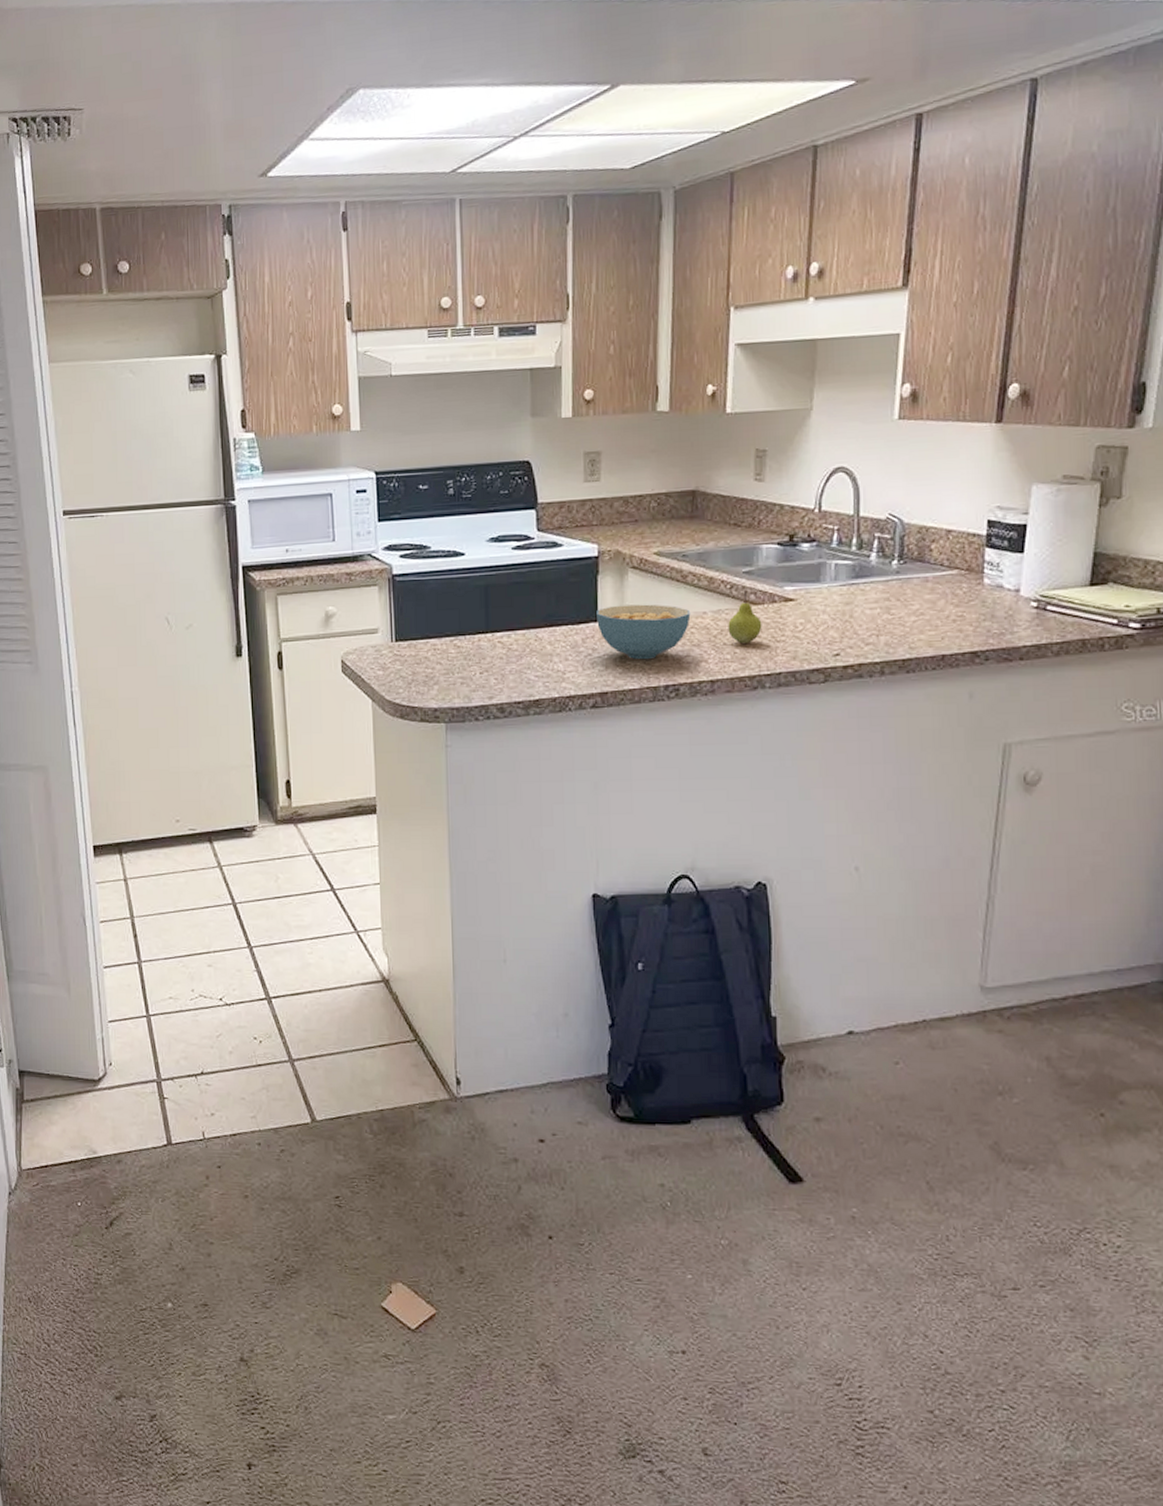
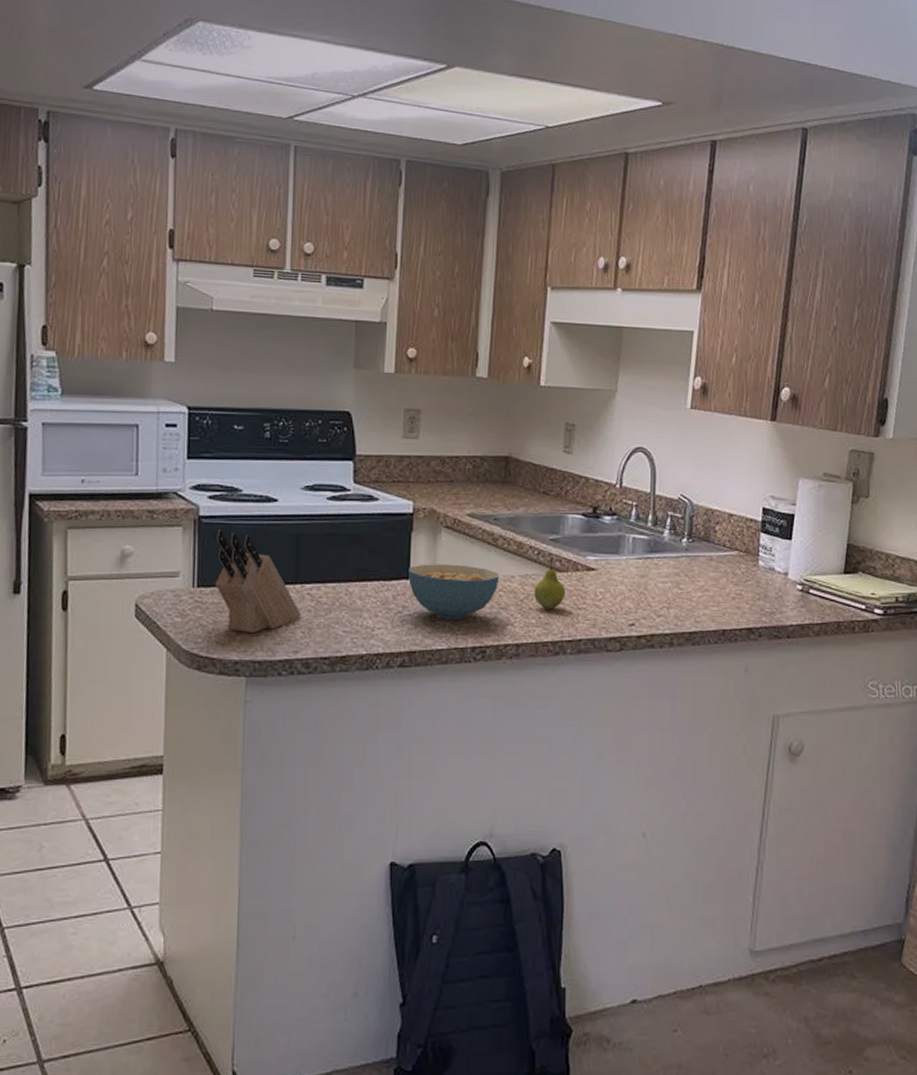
knife block: none [409,586,494,682] -> present [215,530,302,634]

